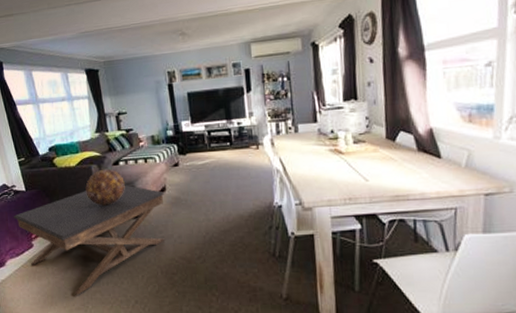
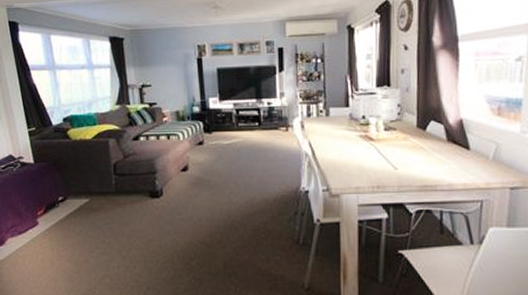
coffee table: present [13,185,166,295] -> none [18,162,187,279]
decorative sphere: present [85,168,125,206] -> none [101,143,144,183]

